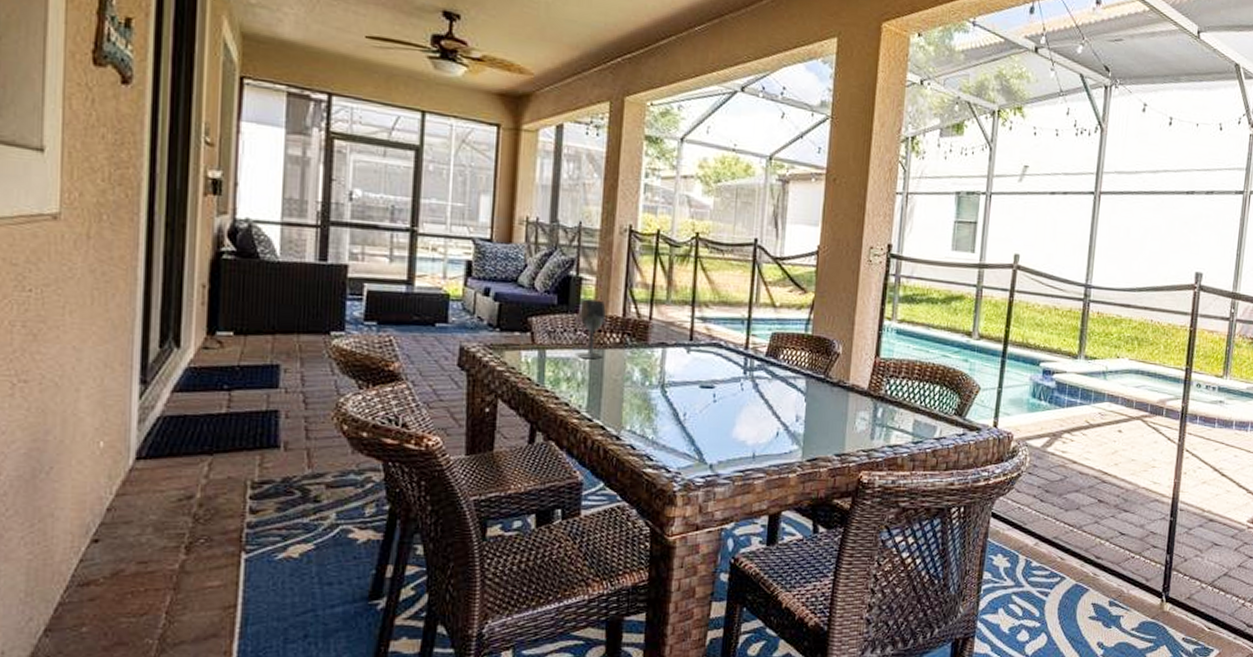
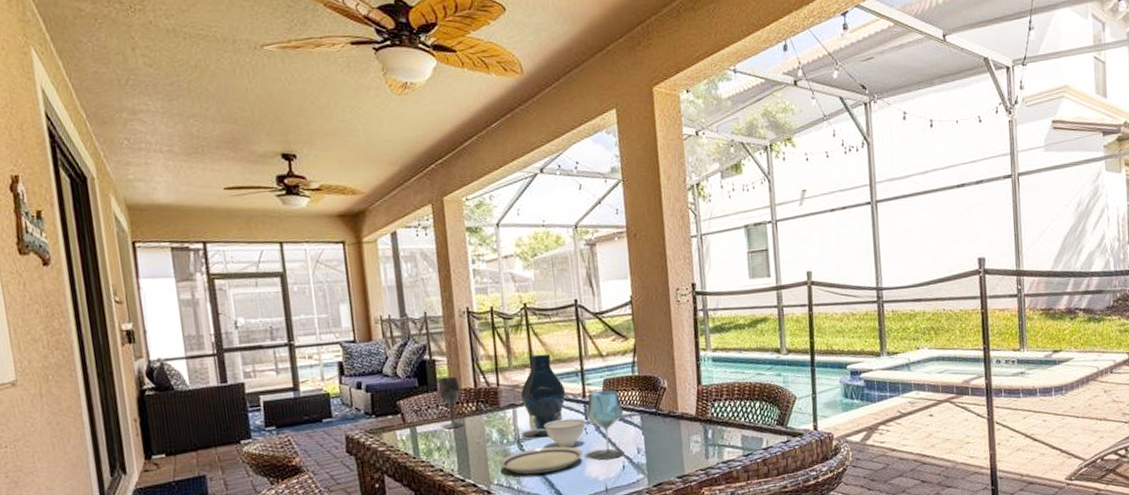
plate: none [637,397,734,427] -> present [500,446,583,475]
vase: none [675,291,727,385] -> present [521,353,566,437]
bowl: none [695,369,744,403] -> present [544,418,586,448]
wine glass: none [746,344,789,423] -> present [586,389,624,460]

